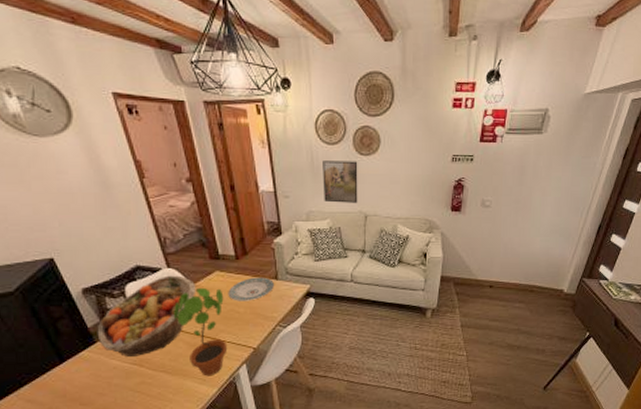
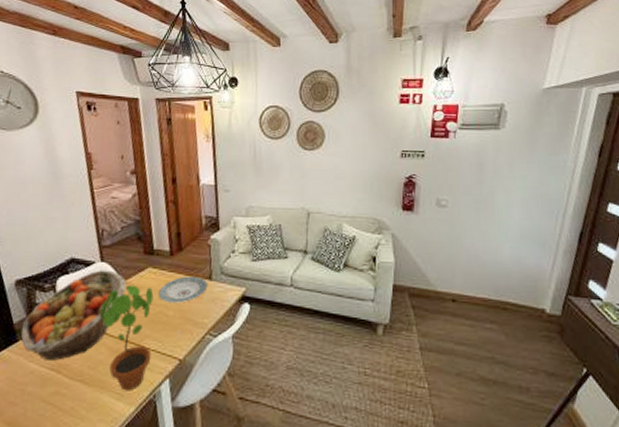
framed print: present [323,160,358,203] -> none [264,155,301,199]

